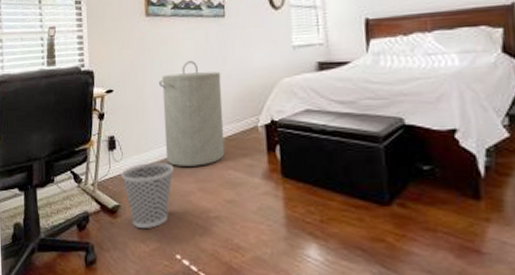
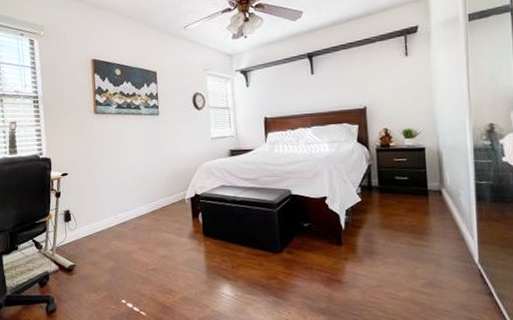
wastebasket: present [121,163,175,228] -> none [76,230,120,281]
laundry hamper: present [158,61,225,166] -> none [105,149,160,232]

